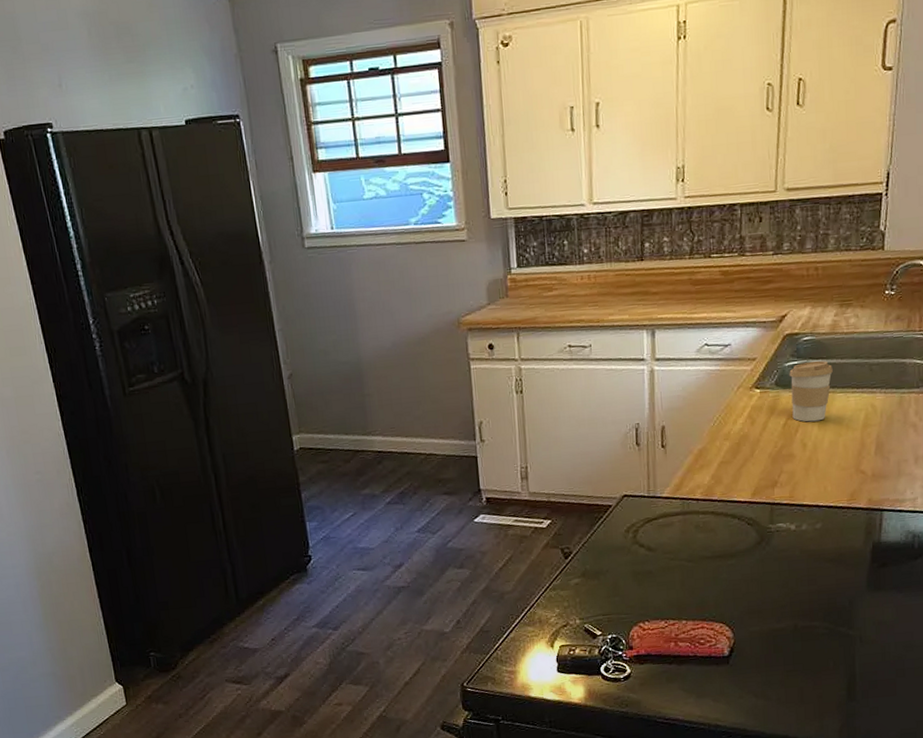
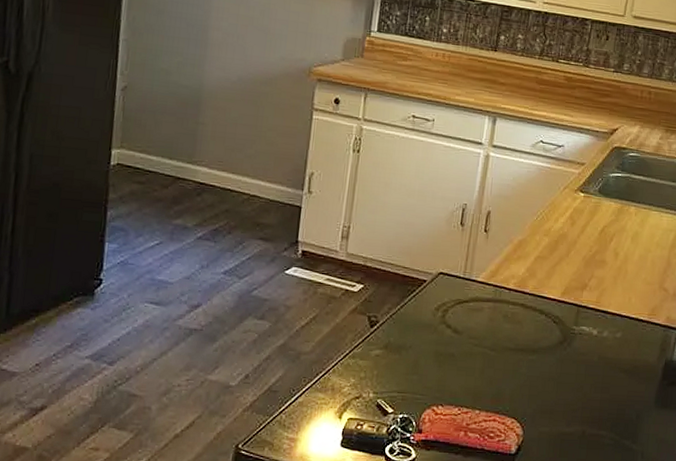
coffee cup: present [789,361,833,422] -> none [609,176,652,234]

